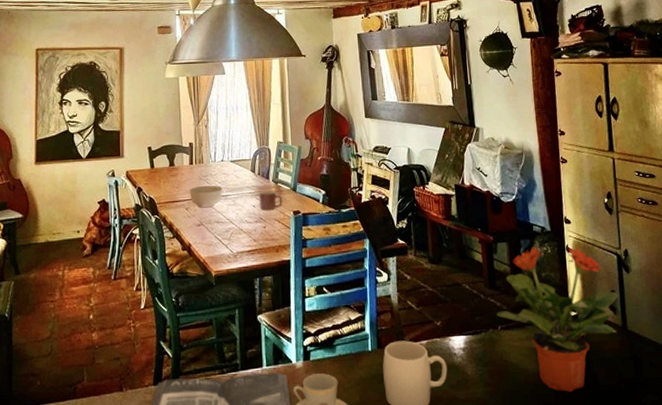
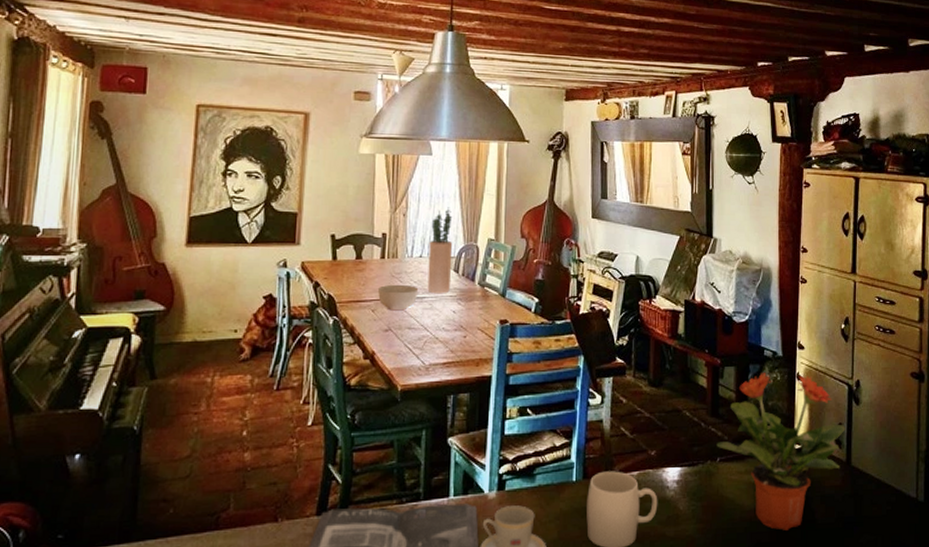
vase: none [228,117,249,192] -> present [427,207,453,294]
mug: present [258,190,282,212] -> none [460,294,488,319]

